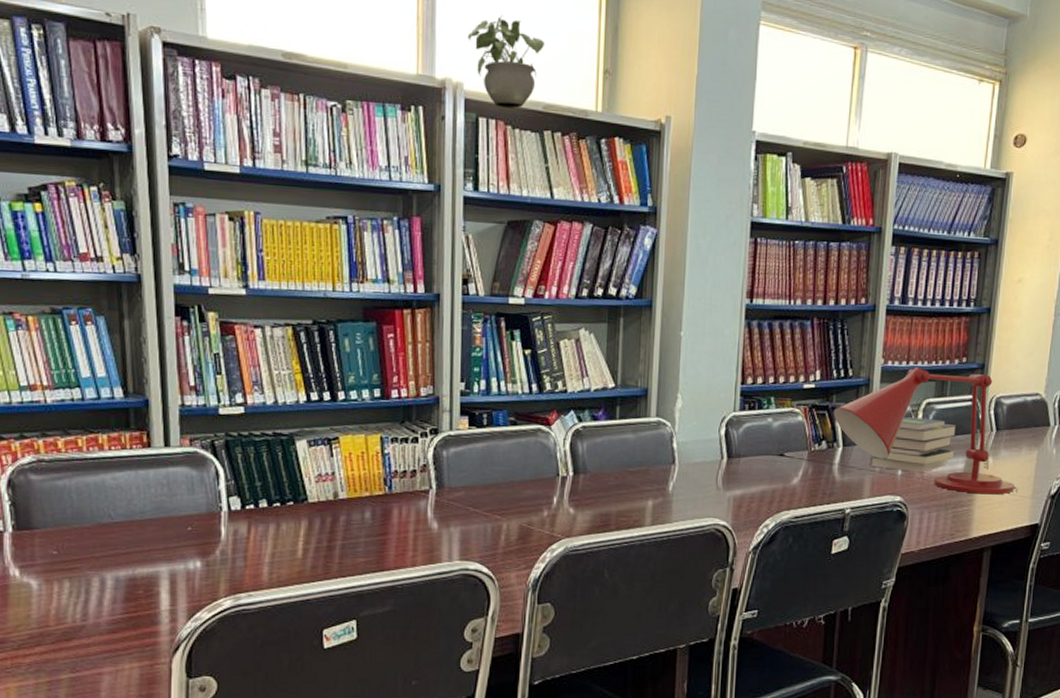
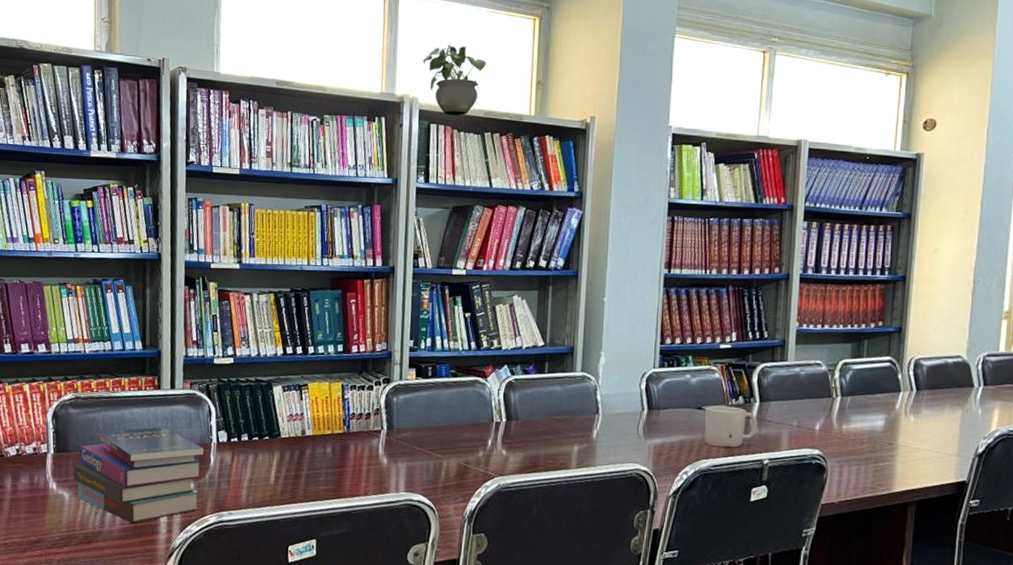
books: none [41,494,212,614] -> present [73,427,204,524]
mug: none [785,451,840,499] -> present [704,405,757,449]
desk lamp: present [834,367,1019,495] -> none [750,330,943,452]
books: present [870,416,956,474] -> none [787,375,874,429]

